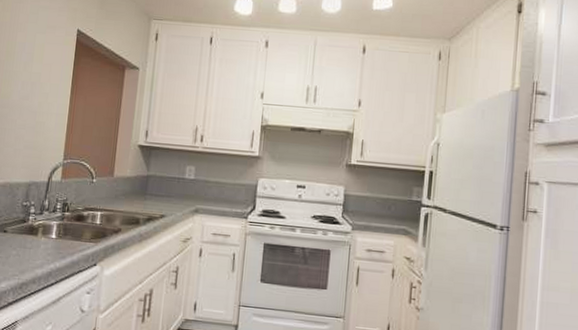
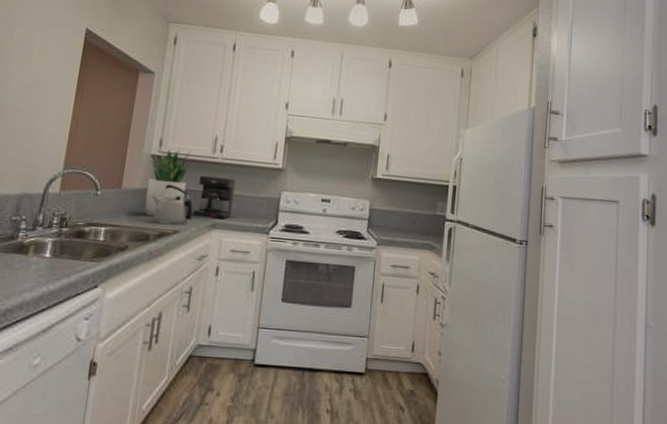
planter: none [134,138,174,201] -> present [144,148,191,216]
kettle: none [140,172,177,210] -> present [151,184,193,225]
coffee maker: none [176,164,216,205] -> present [192,175,236,219]

